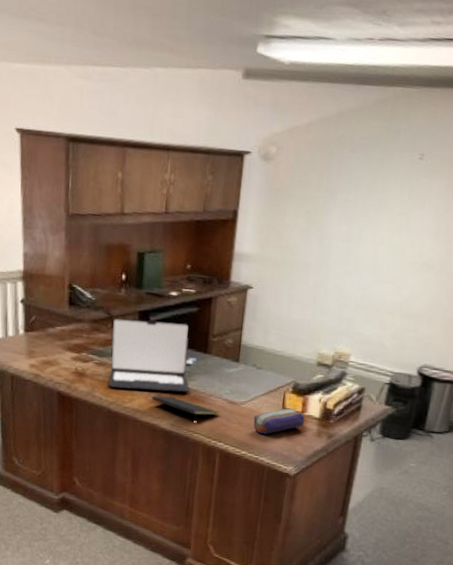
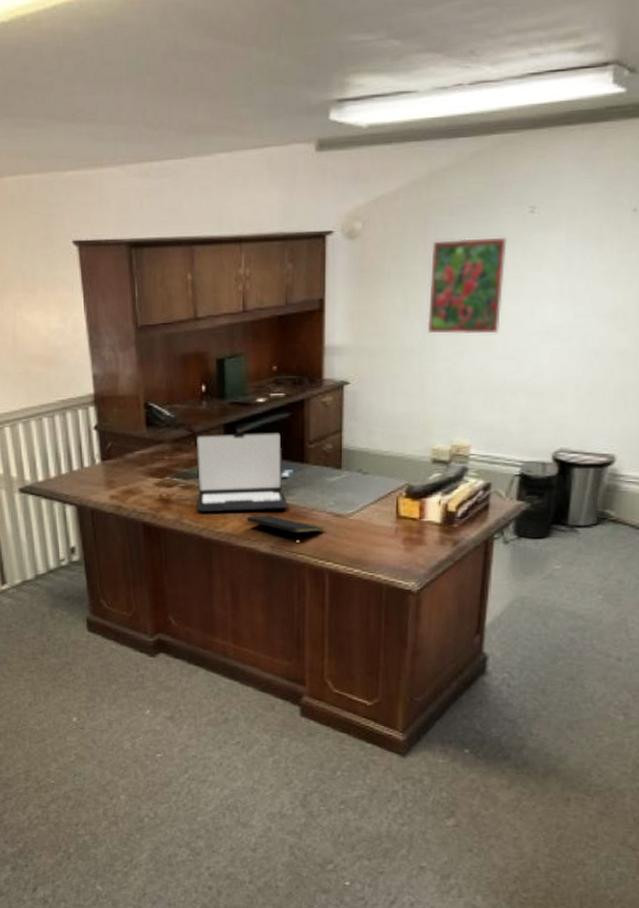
pencil case: present [253,408,305,434] -> none [364,515,423,547]
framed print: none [324,172,399,260] -> present [427,237,508,335]

